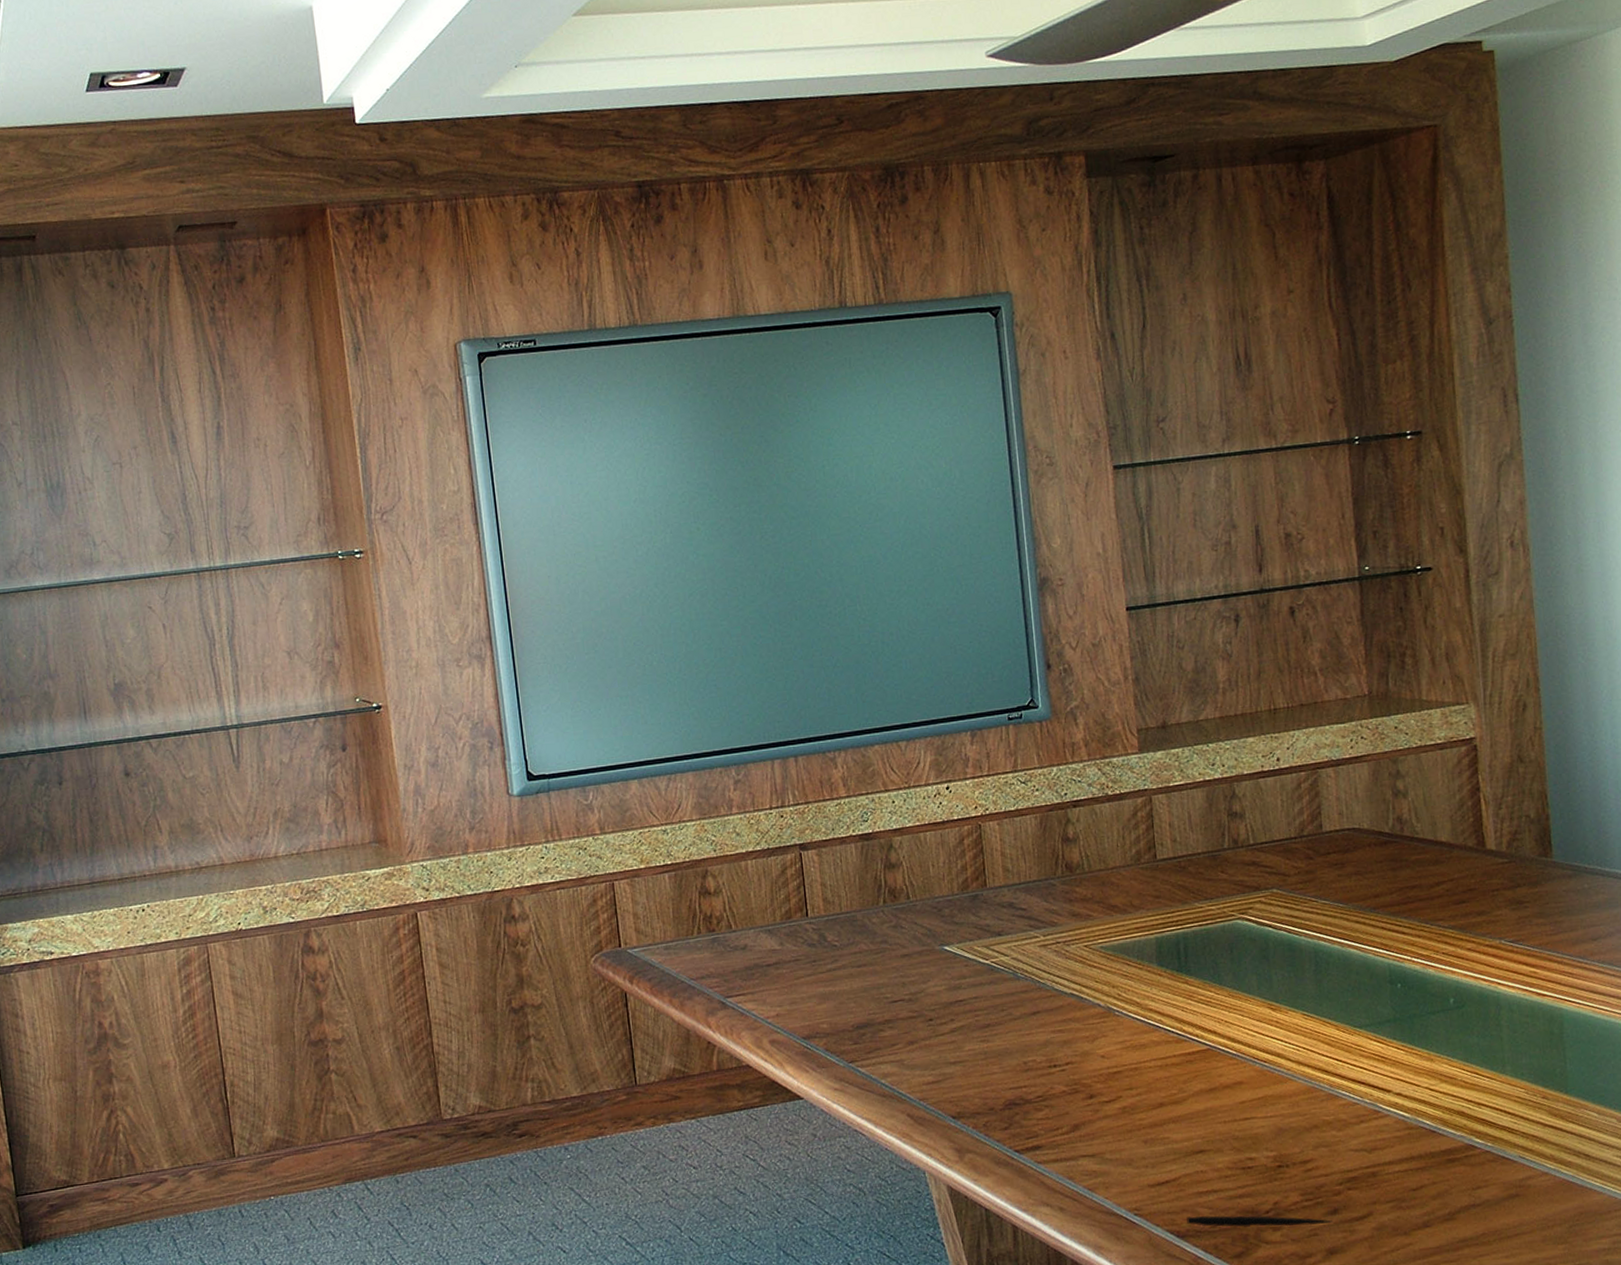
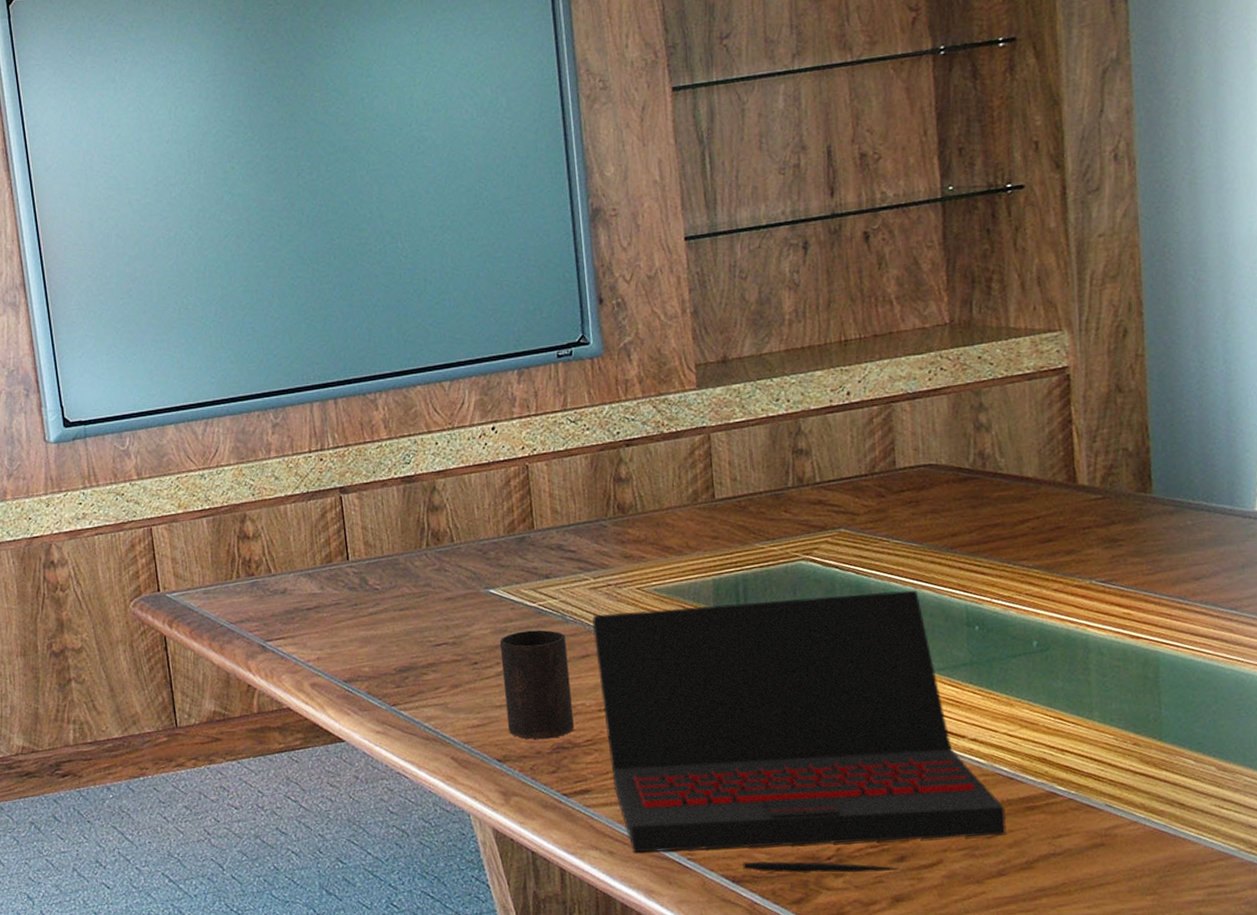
cup: none [953,986,1026,1096] -> present [499,629,574,740]
laptop: none [1042,948,1430,1209] -> present [592,590,1007,853]

